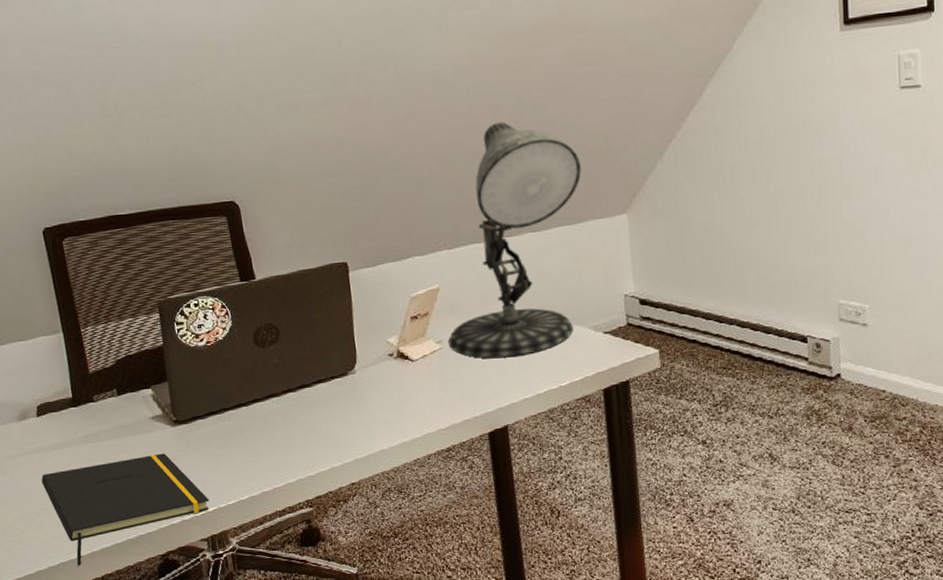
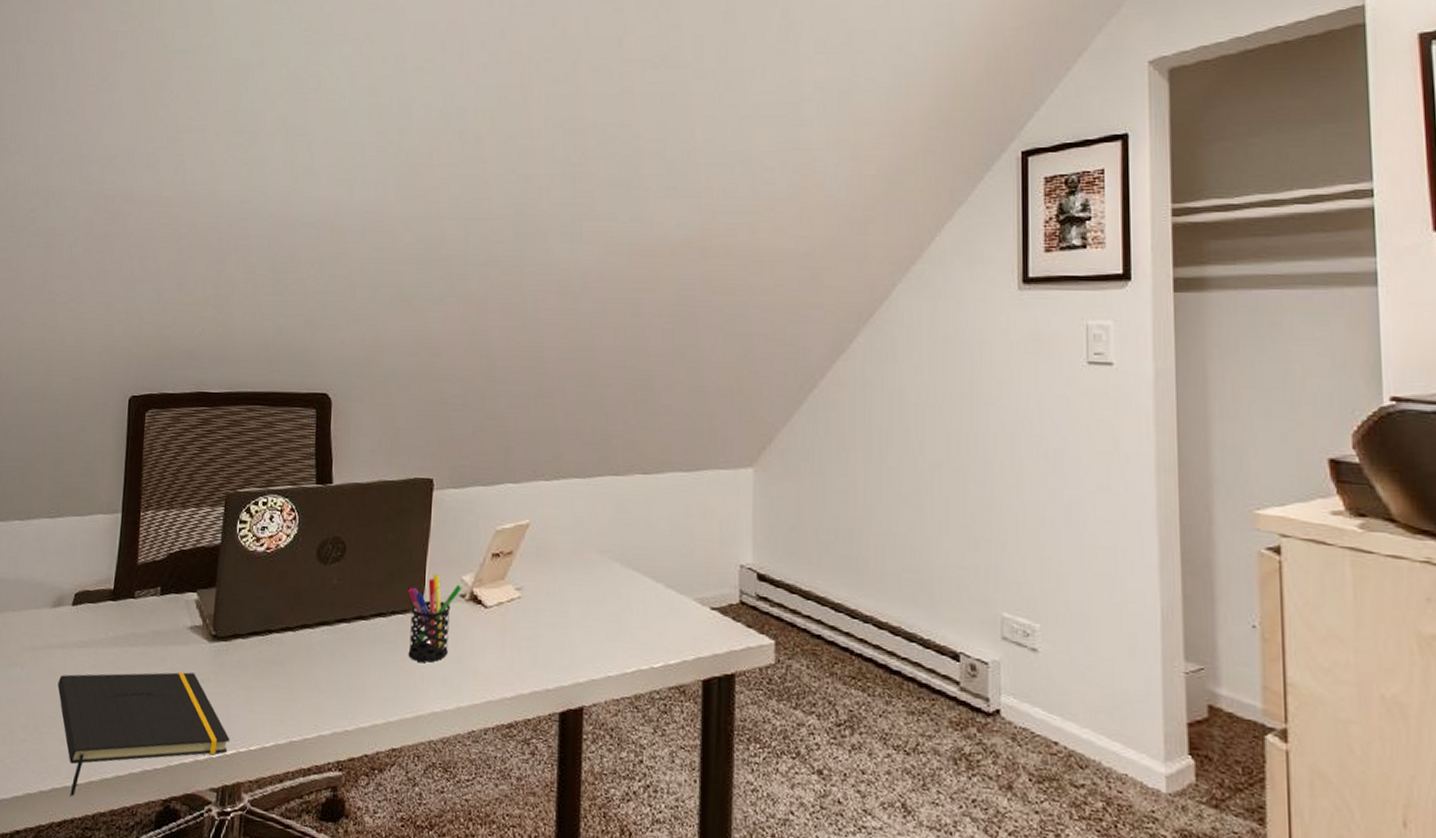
pen holder: none [342,341,389,413] -> present [408,574,462,663]
desk lamp: present [448,122,581,359] -> none [529,344,706,622]

